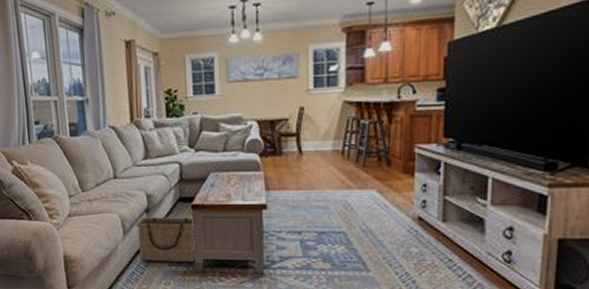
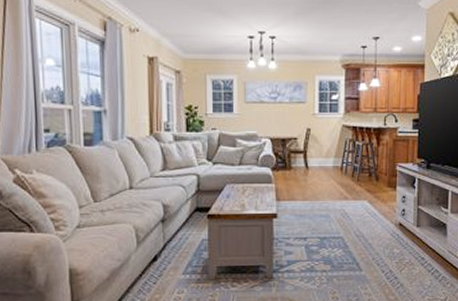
basket: present [135,217,194,263] -> none [150,226,209,271]

